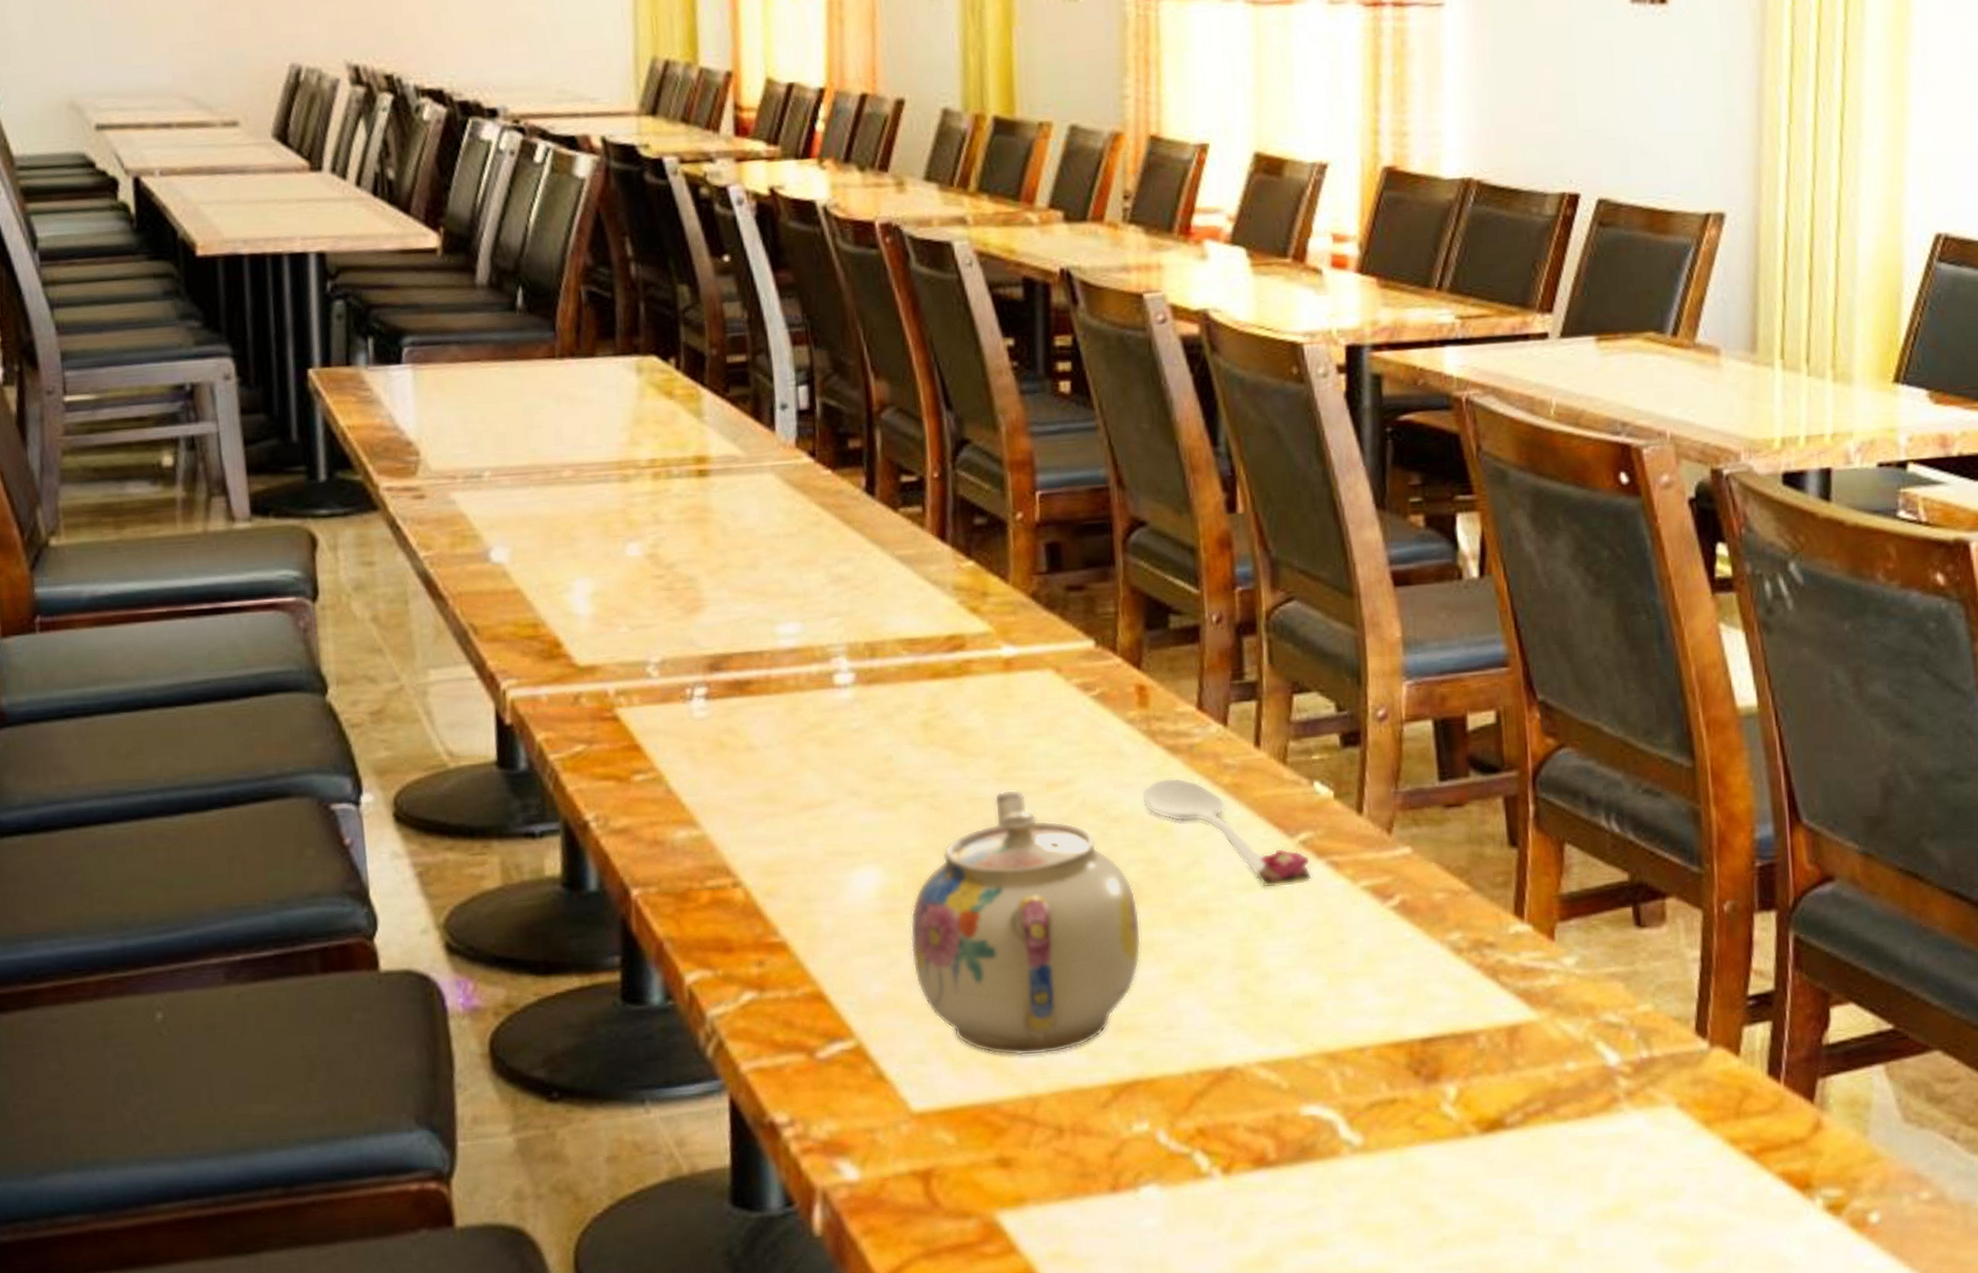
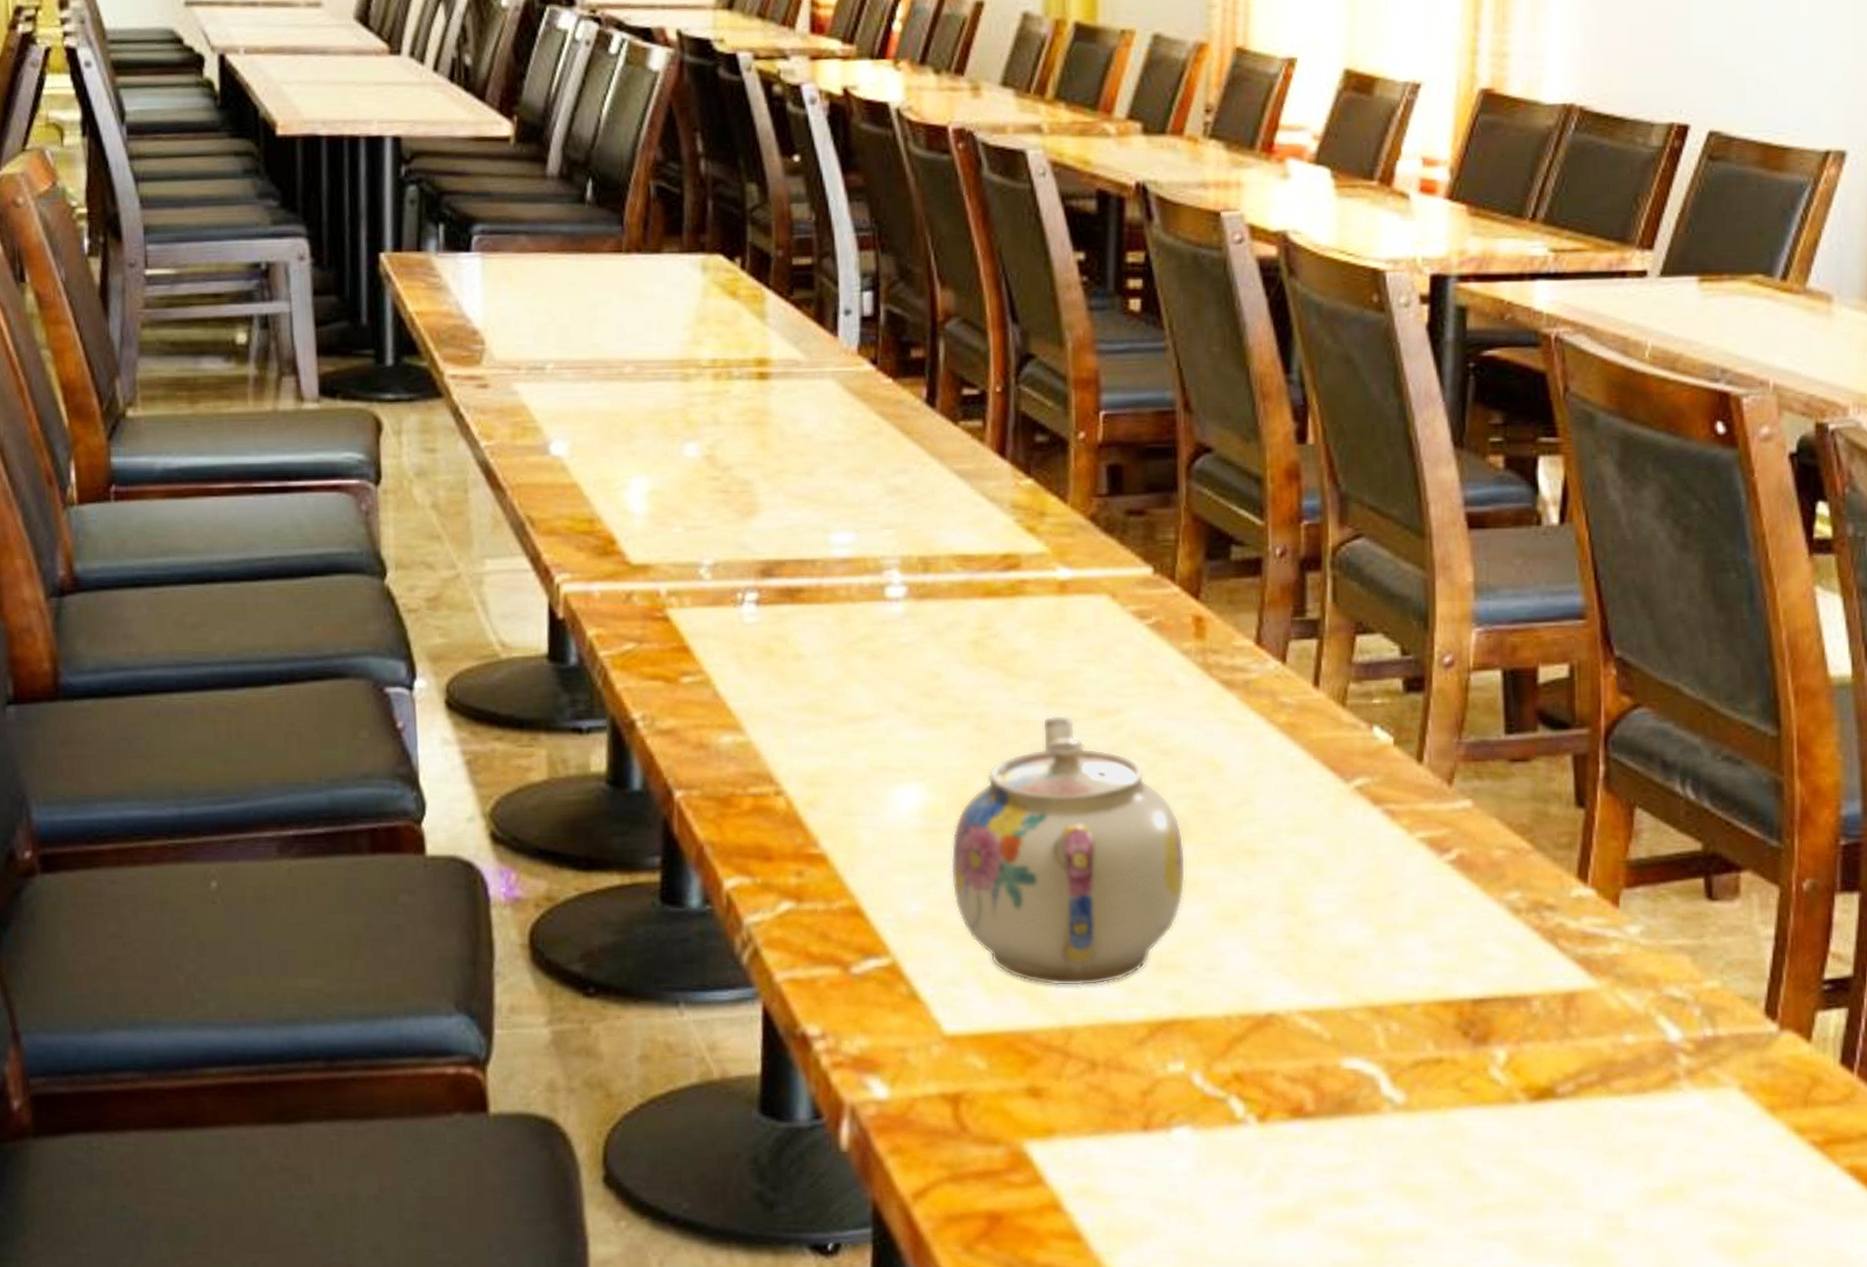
spoon: present [1142,777,1312,889] -> none [1194,713,1366,833]

